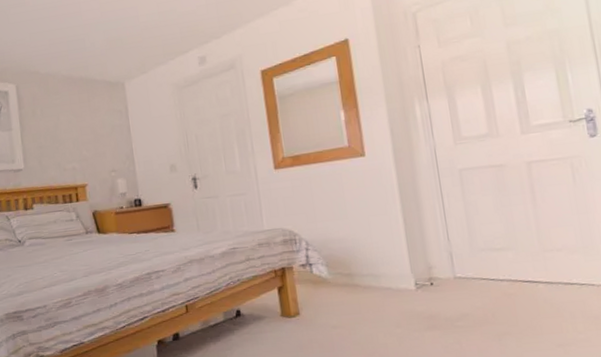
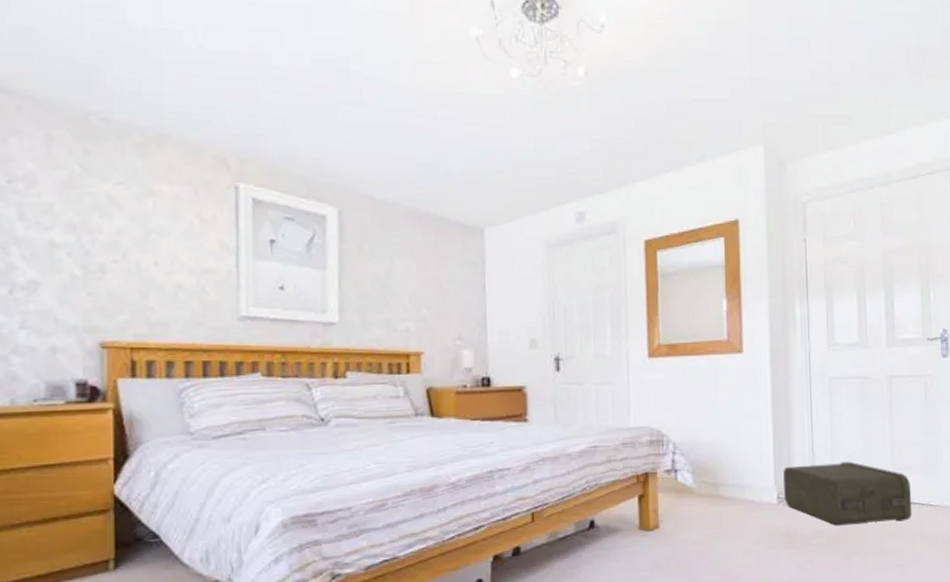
suitcase: none [419,246,571,308] -> present [783,461,912,525]

